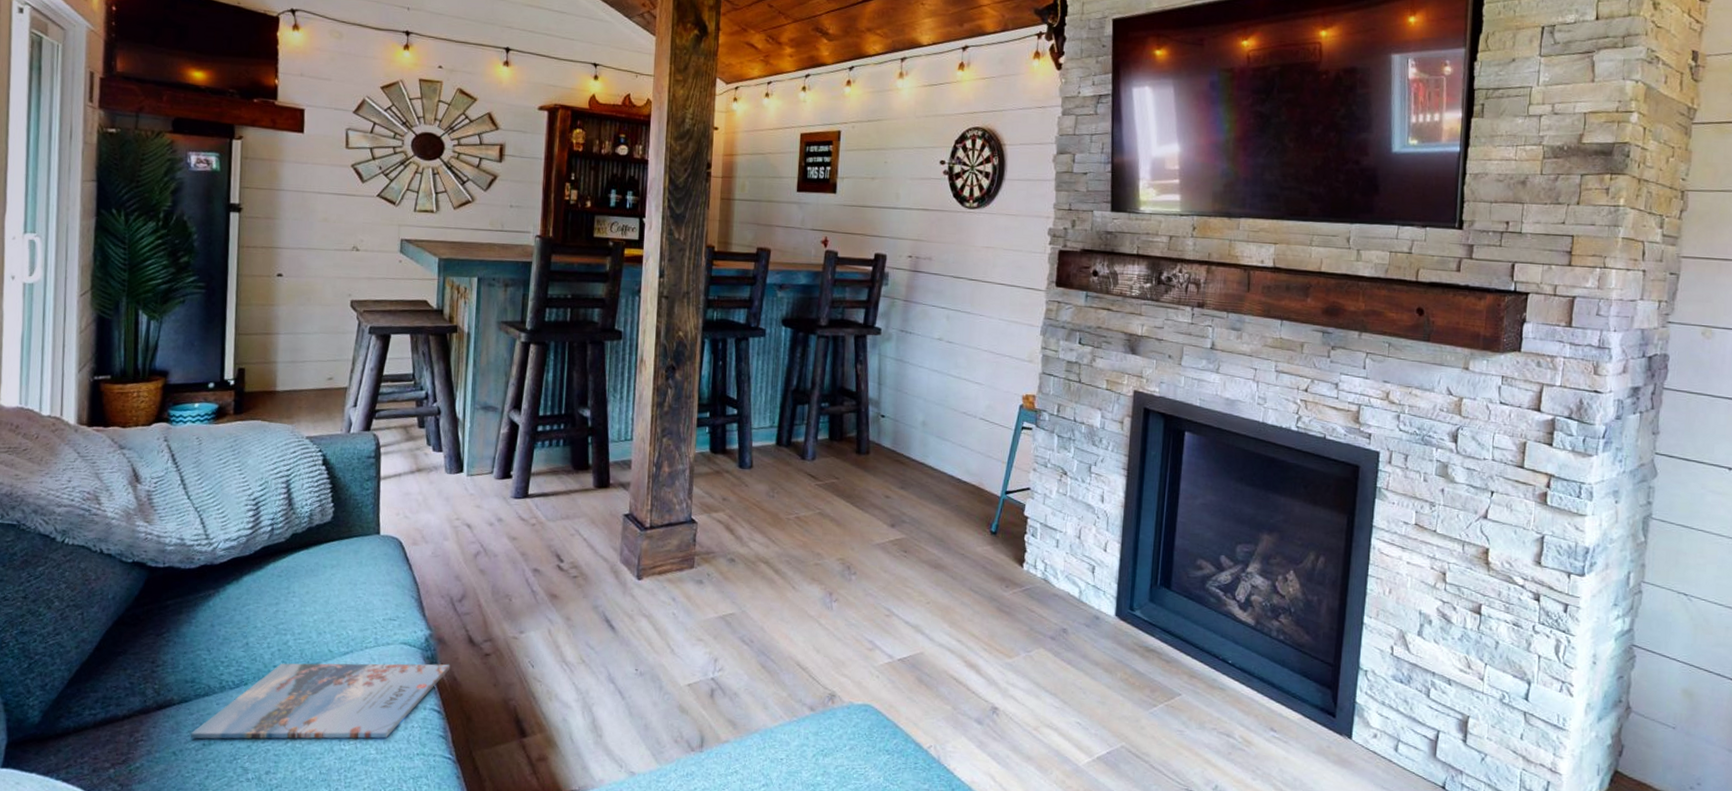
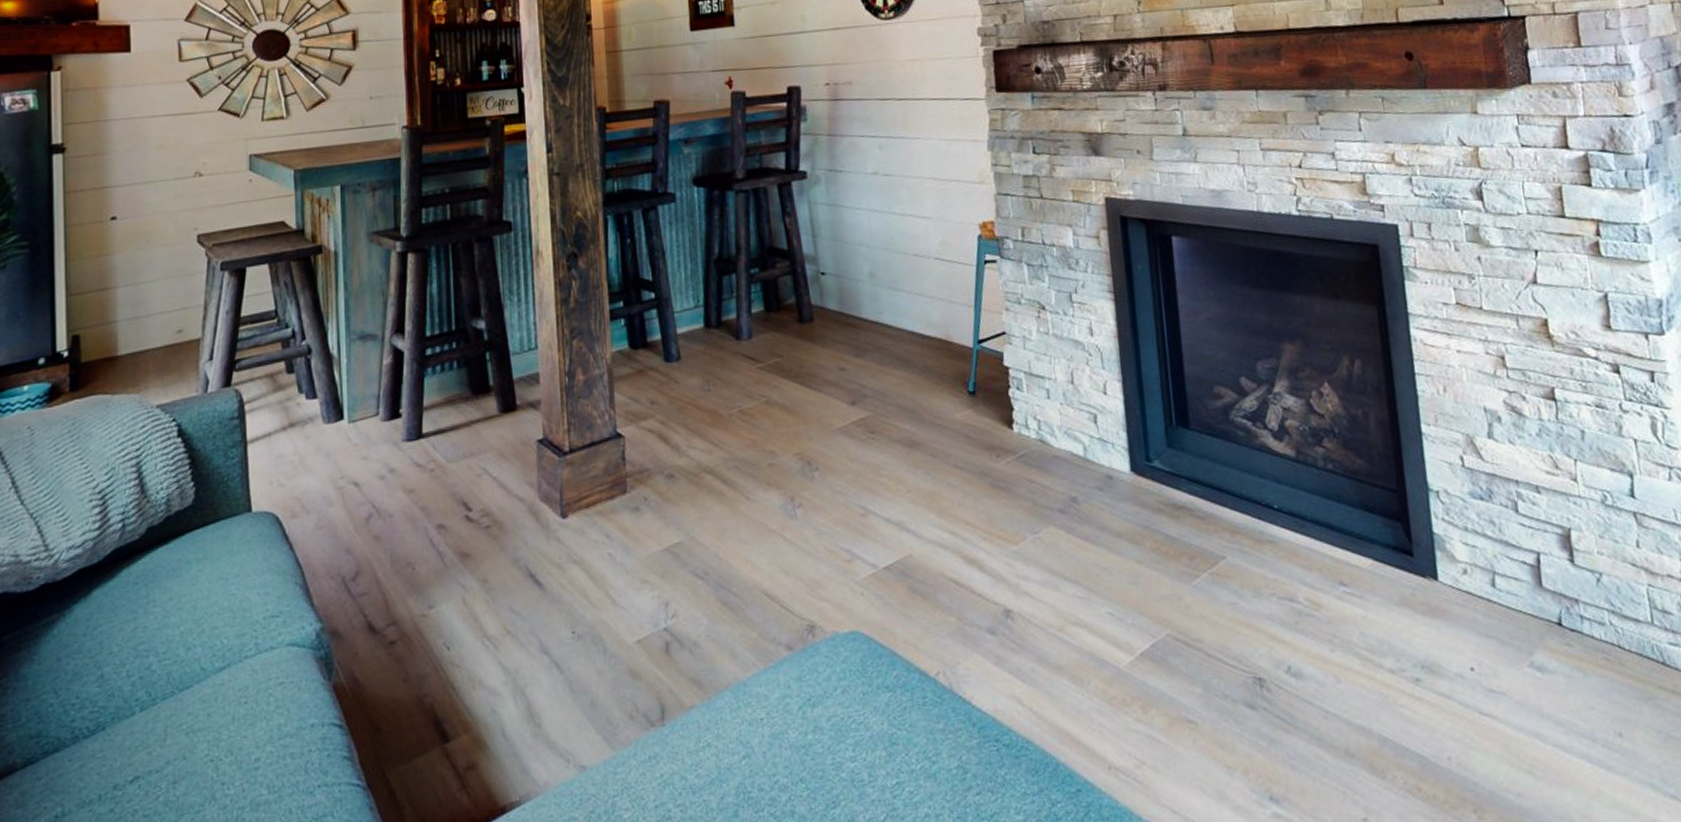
magazine: present [190,663,450,739] -> none [38,662,349,811]

